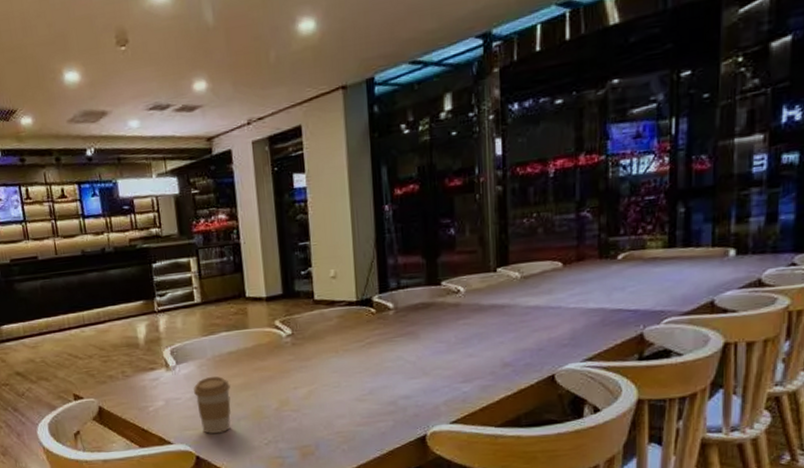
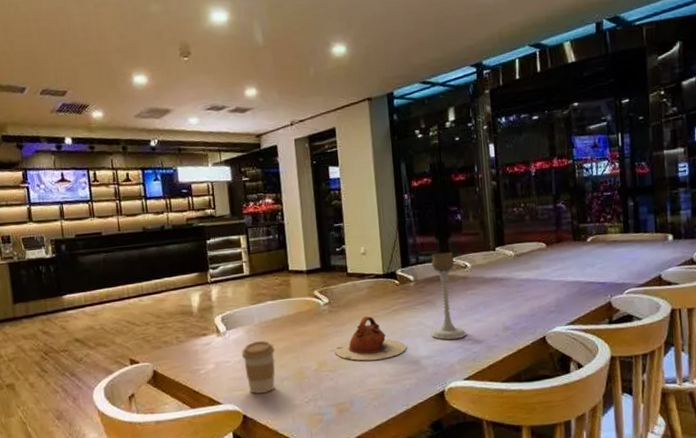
teapot: none [298,350,382,400] -> present [334,316,406,361]
candle holder: none [412,274,456,378] -> present [431,252,467,340]

